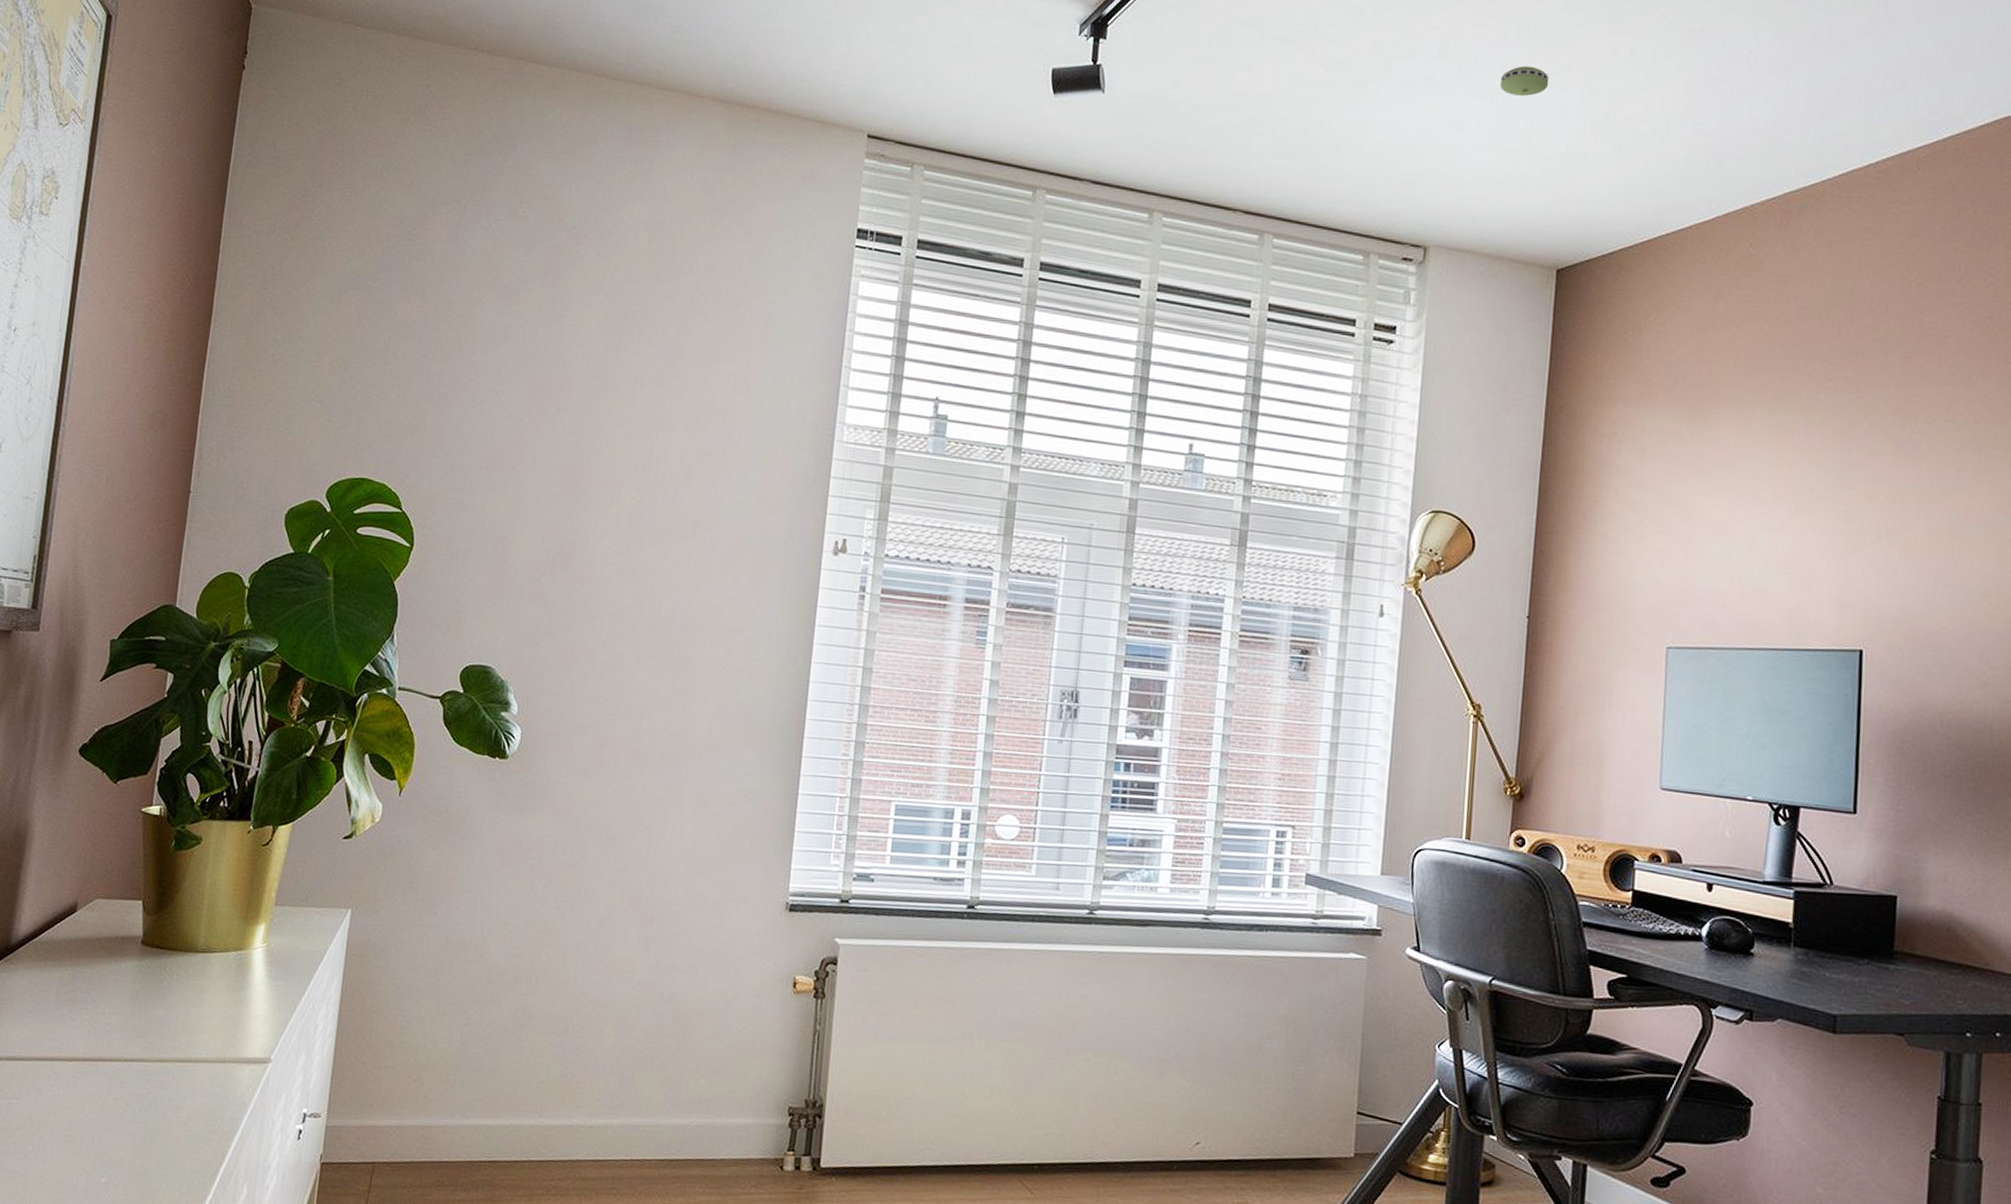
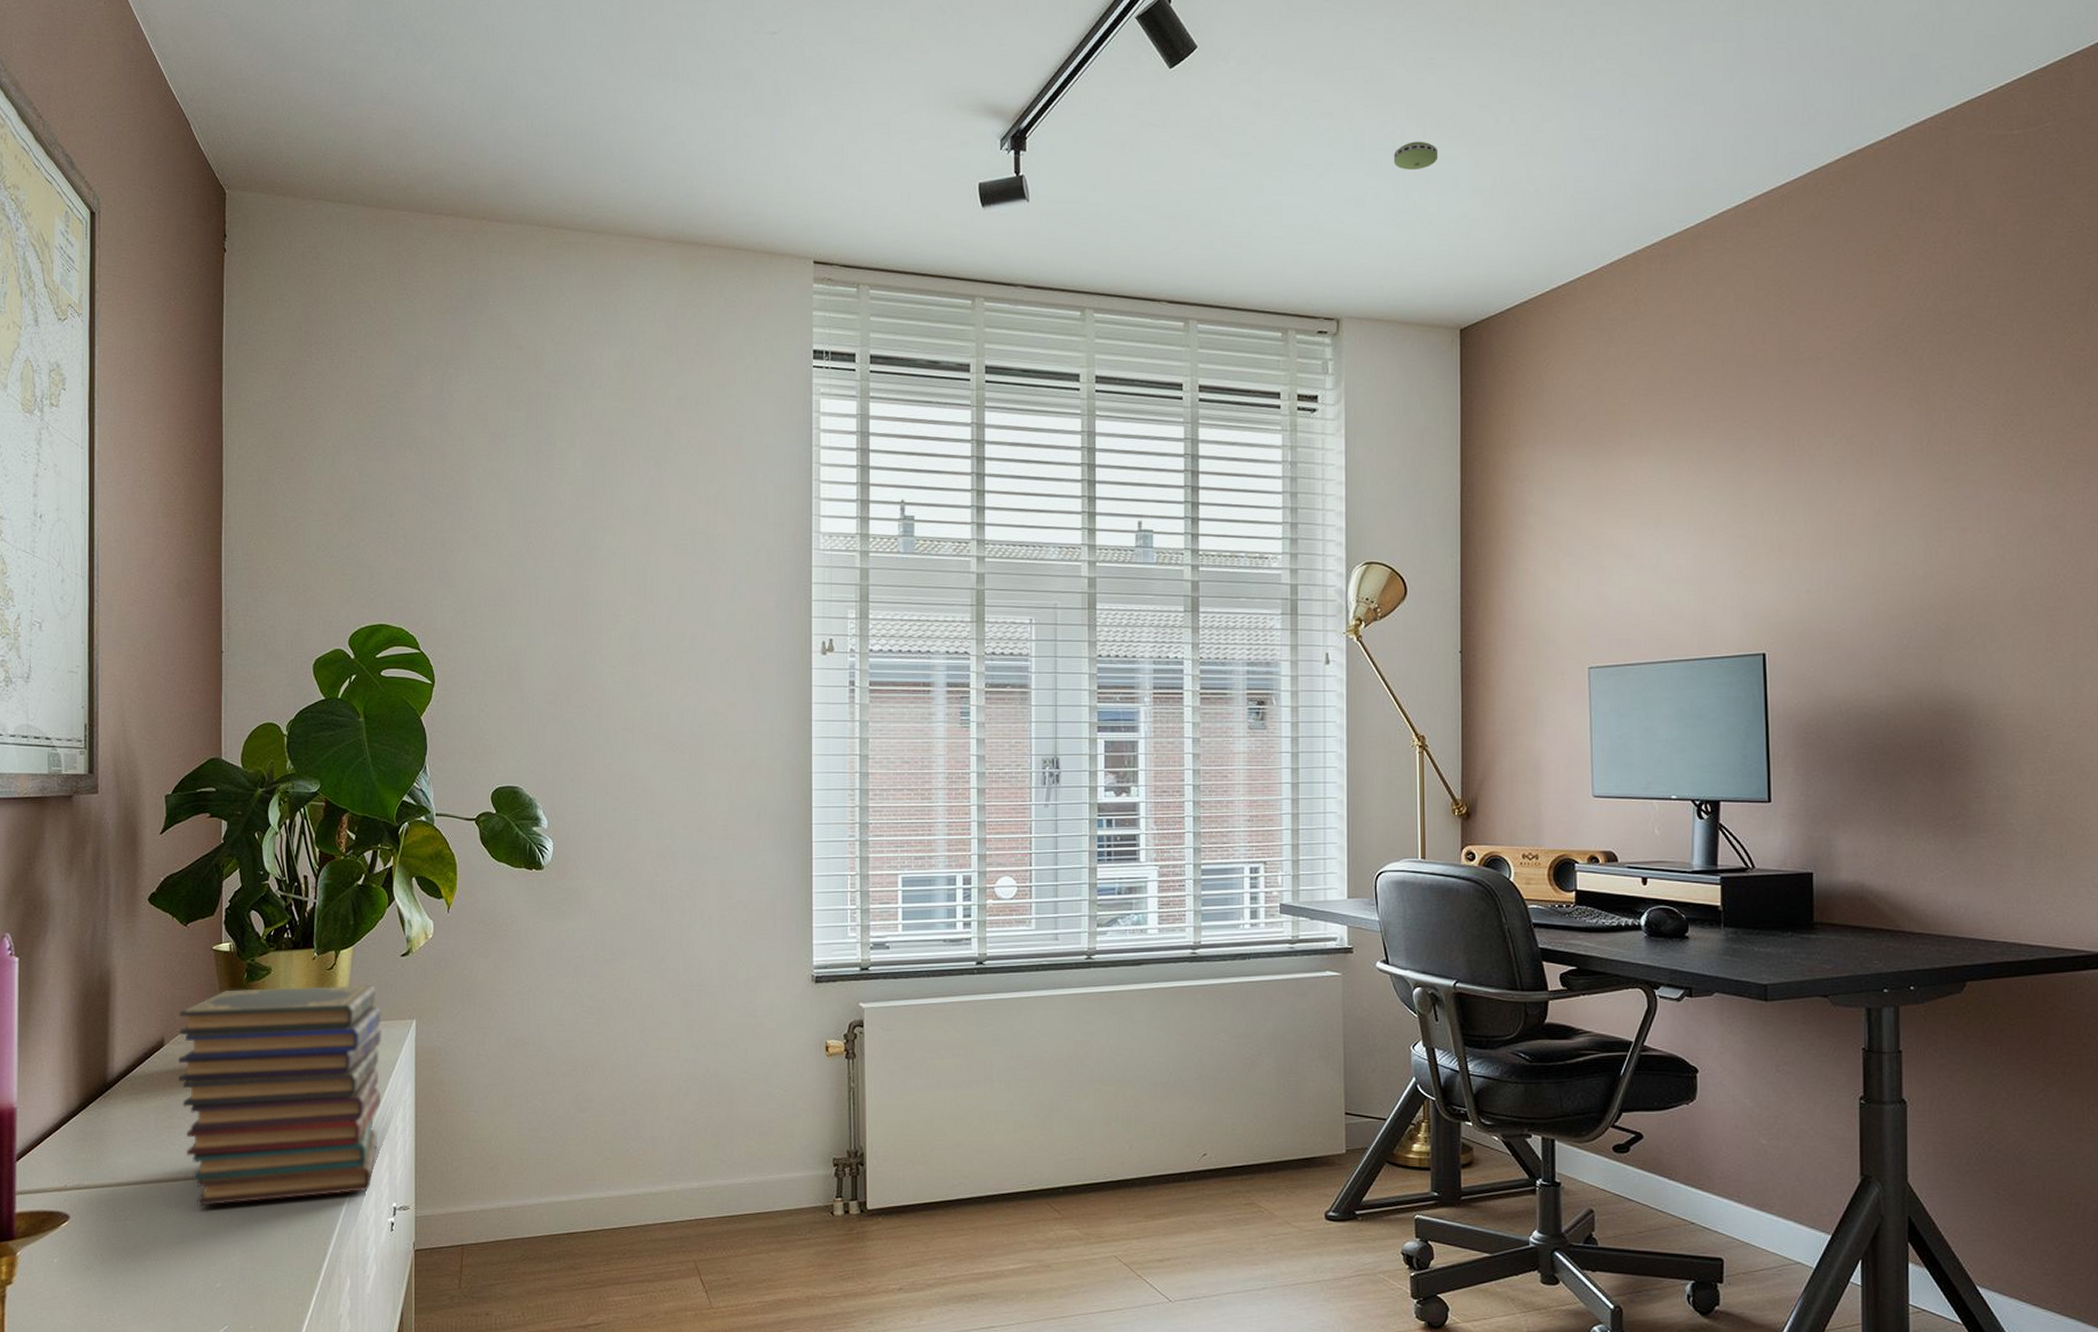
book stack: none [86,857,315,1093] -> present [179,985,381,1207]

